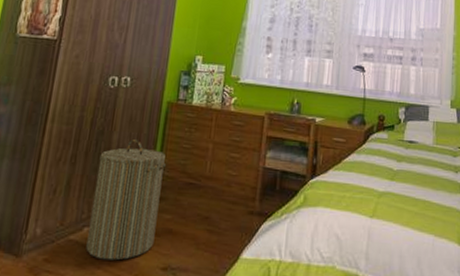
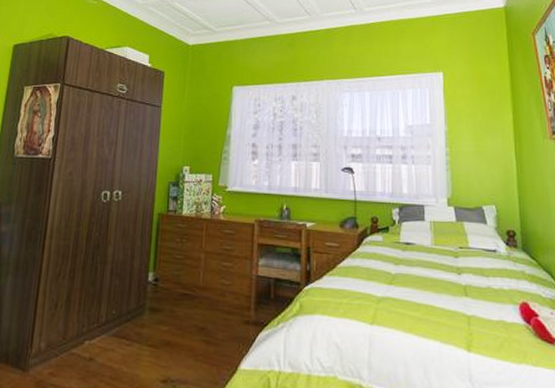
laundry hamper: present [86,139,166,261] -> none [88,252,160,374]

